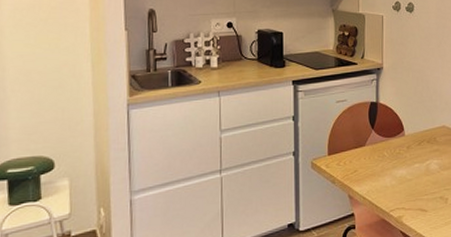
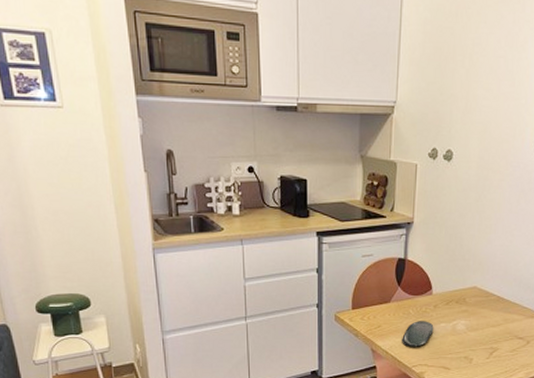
oval tray: none [378,162,409,191] -> present [402,321,434,347]

